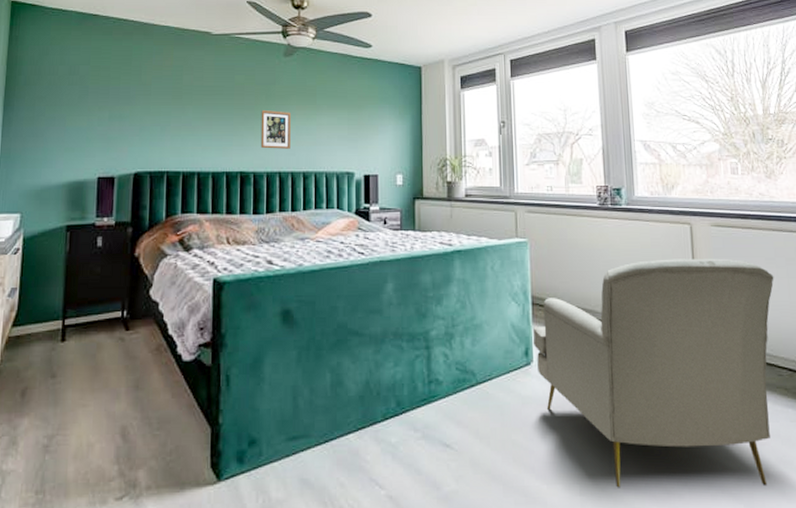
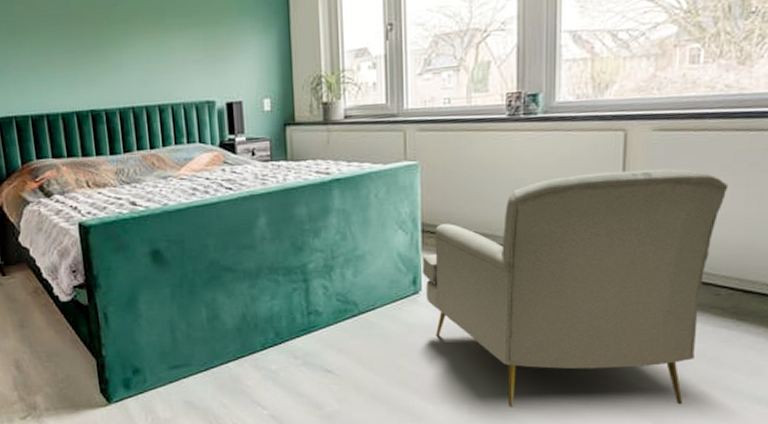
picture frame: present [260,110,291,149] -> none [104,37,142,83]

